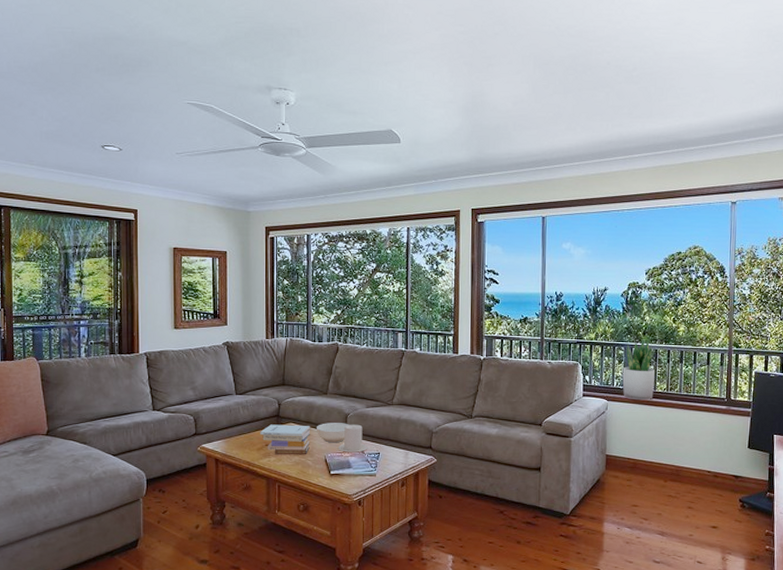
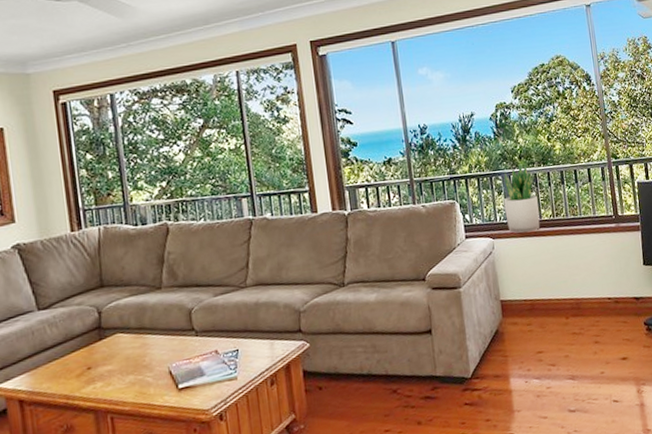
books: present [260,424,311,455] -> none [77,333,147,379]
bowl: present [316,423,349,443] -> none [152,320,195,350]
candle: present [338,424,368,454] -> none [184,319,223,358]

